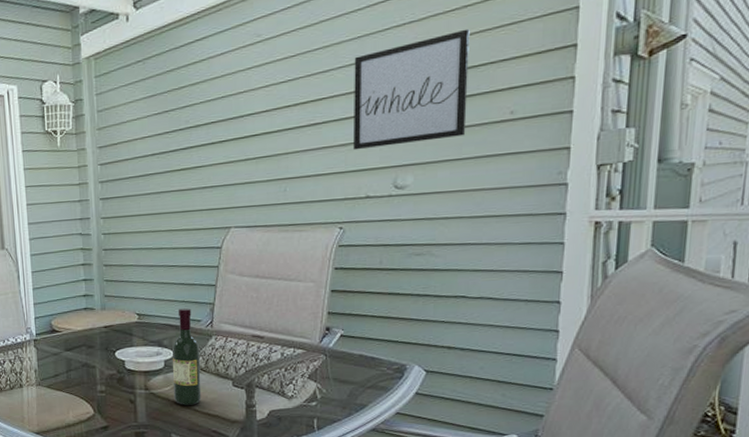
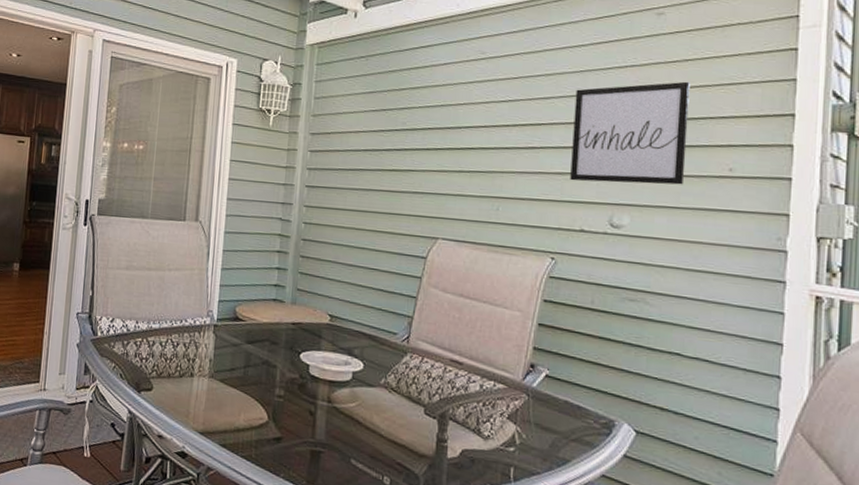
wine bottle: present [172,308,202,405] -> none [358,316,393,429]

